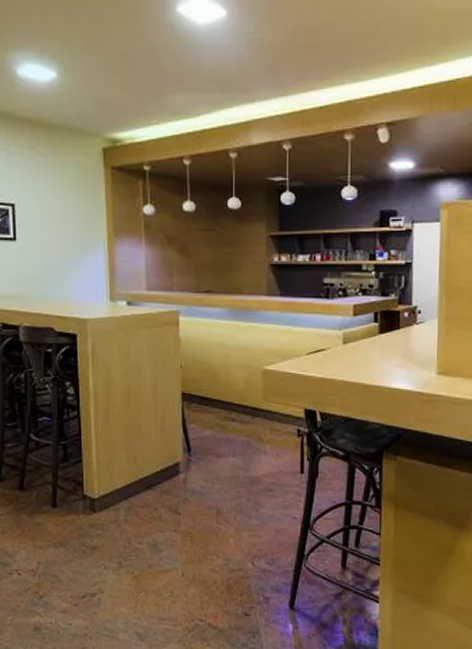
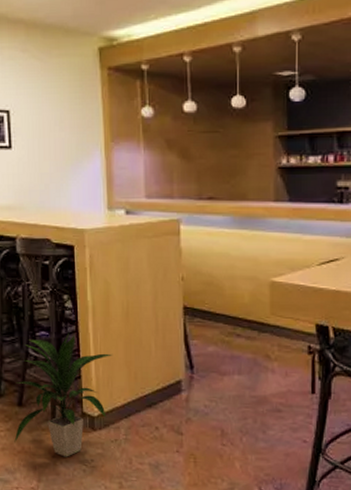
indoor plant: none [14,418,114,539] -> present [14,332,113,457]

